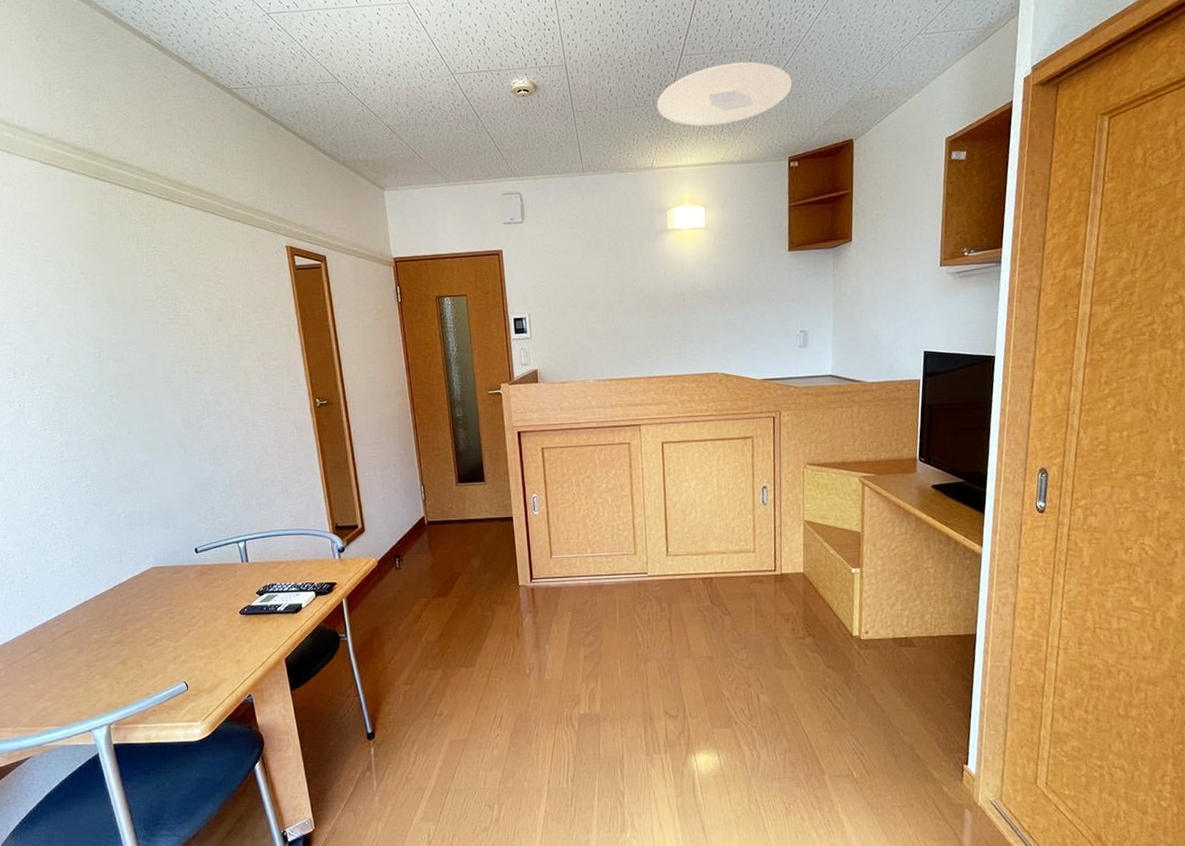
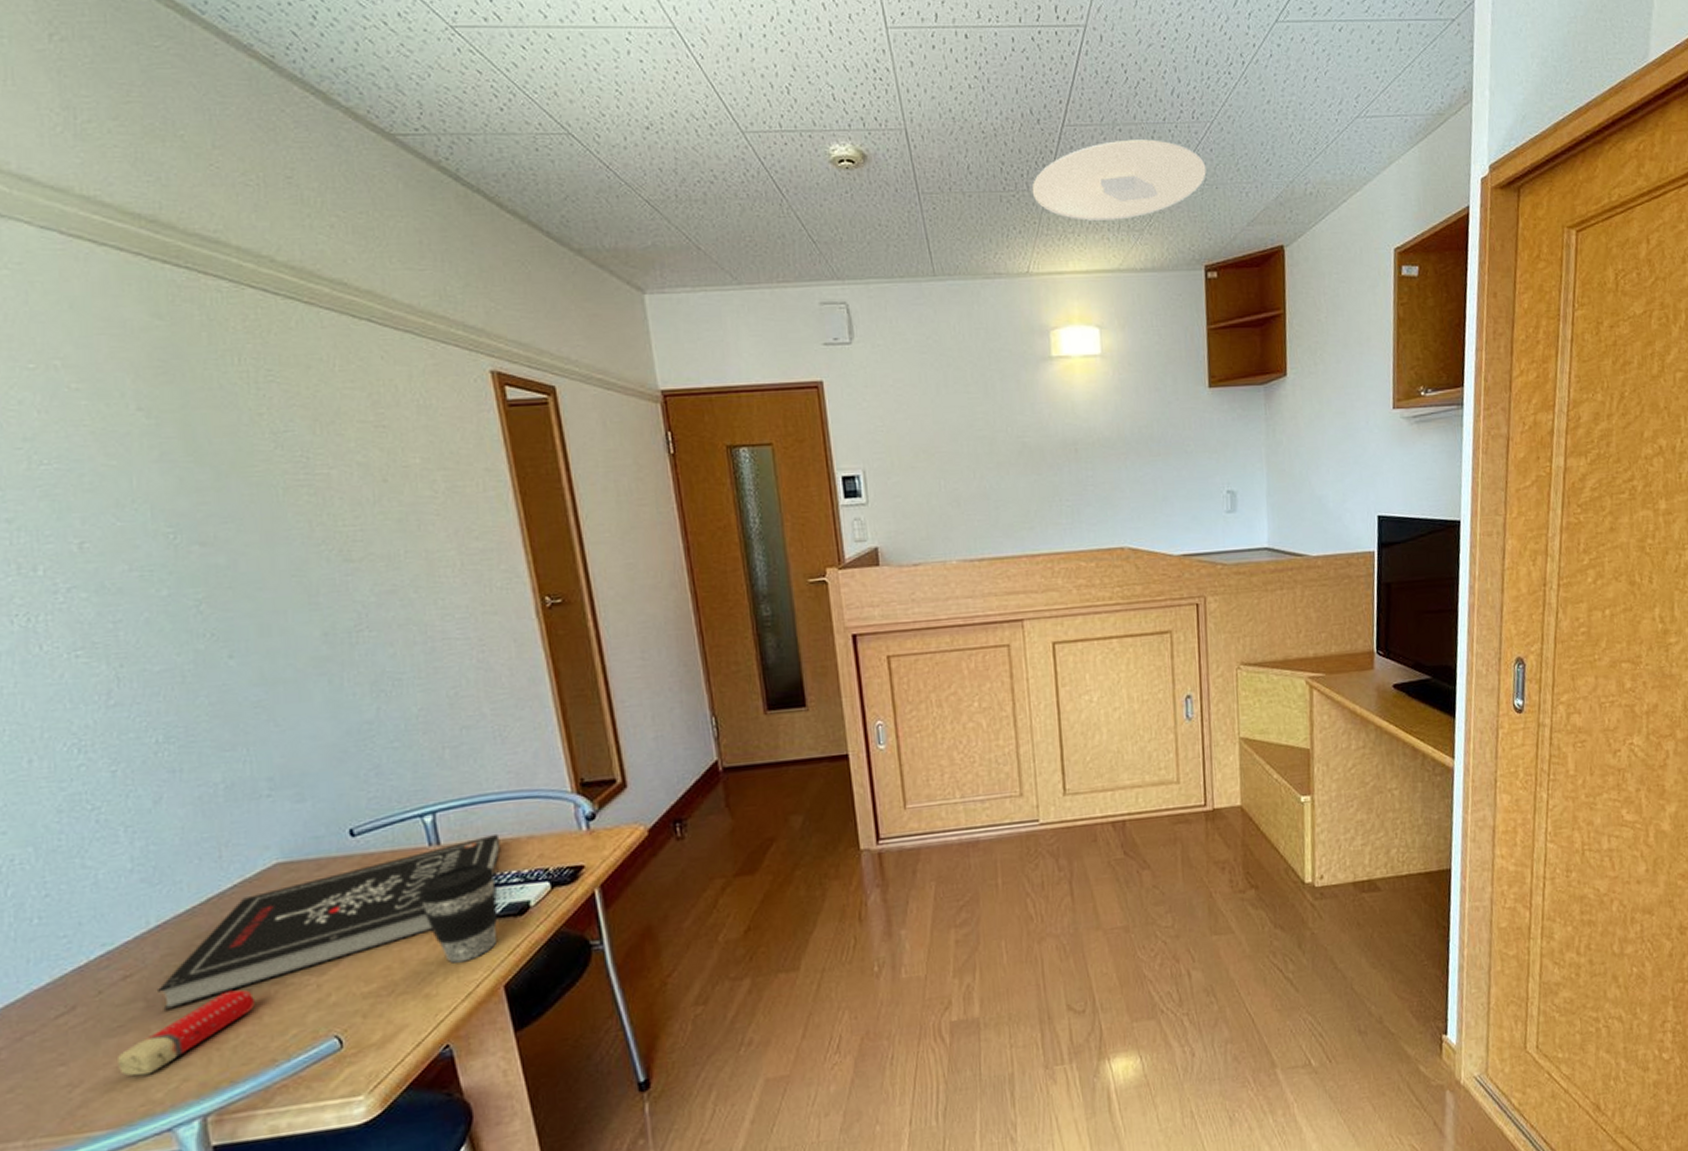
eraser: none [62,646,138,695] -> present [116,989,255,1076]
book: none [85,557,285,656] -> present [158,833,501,1011]
coffee cup: none [235,575,282,641] -> present [418,862,498,963]

